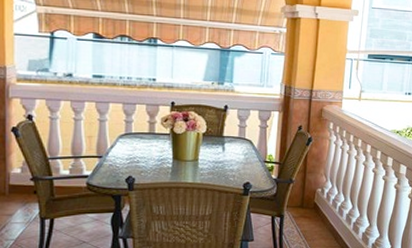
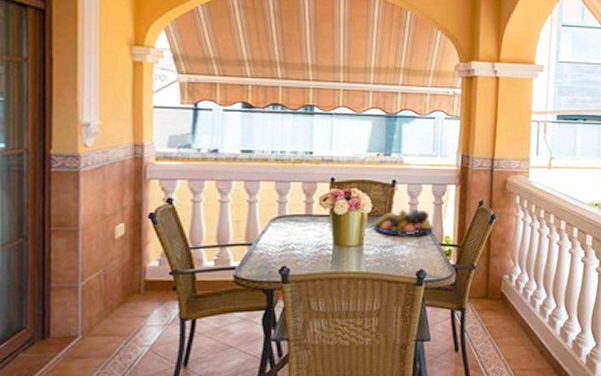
fruit bowl: none [208,130,259,153] -> present [374,208,434,235]

